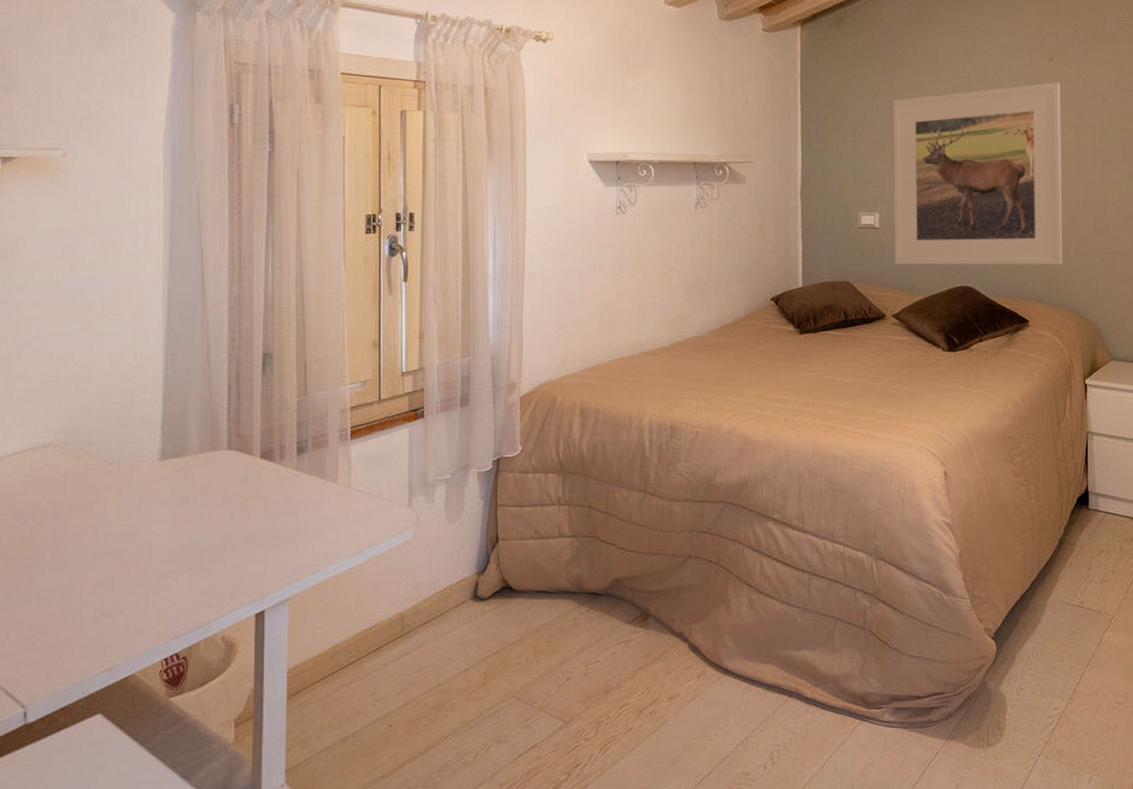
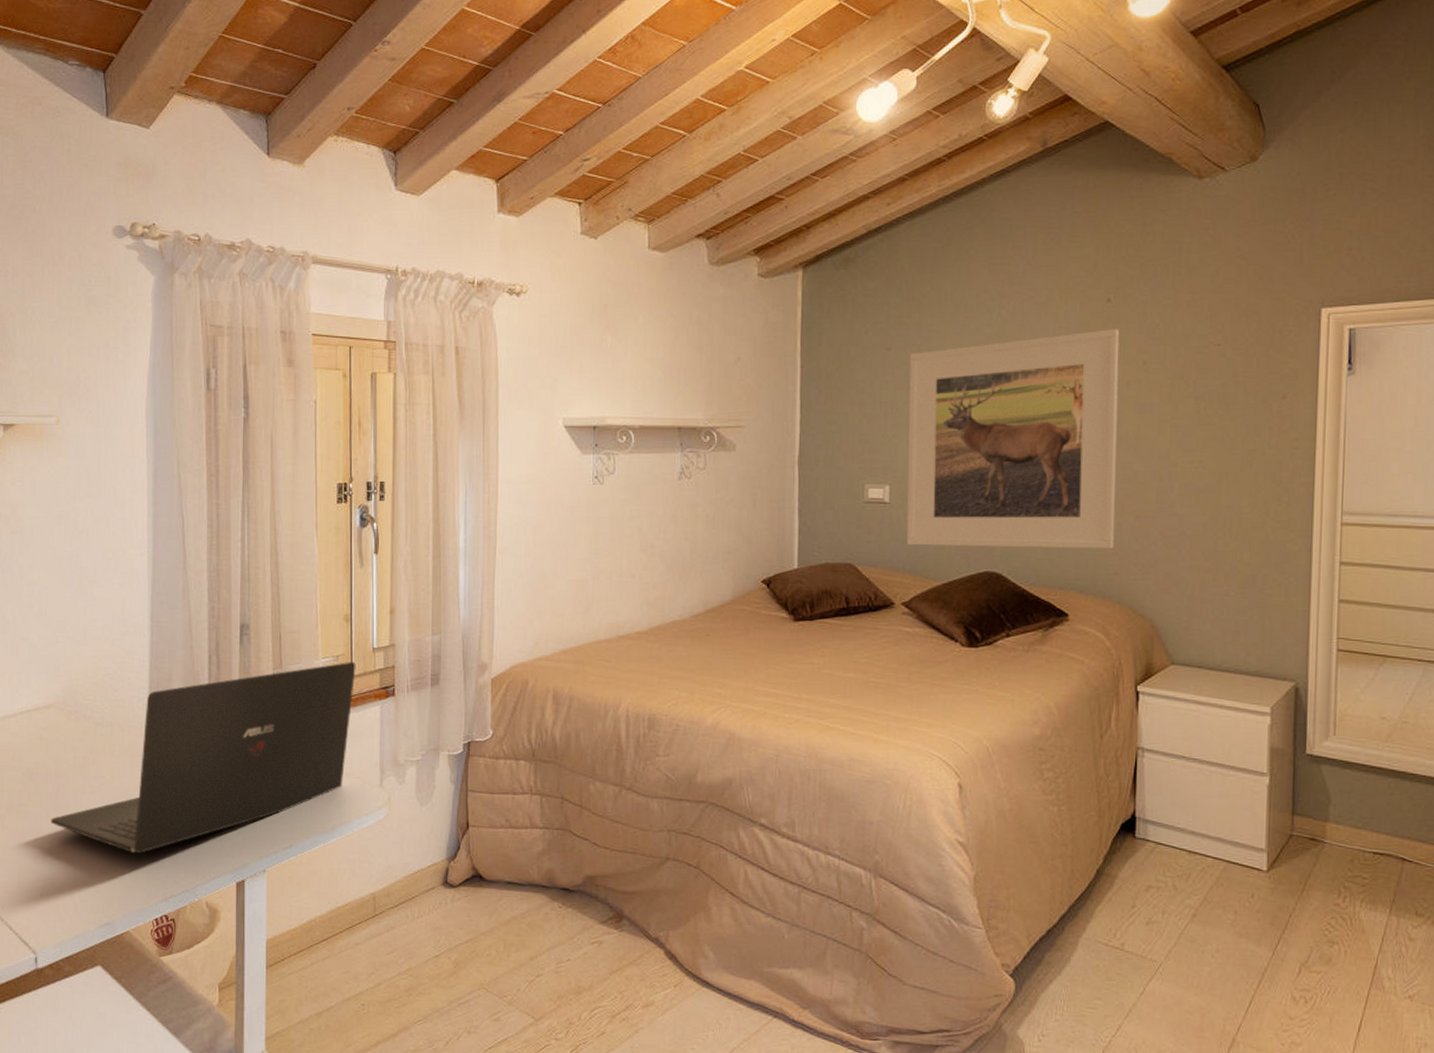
laptop: none [47,386,384,592] -> present [51,661,356,854]

